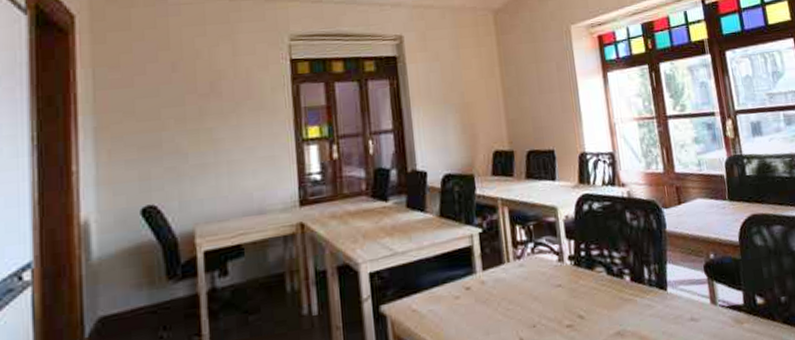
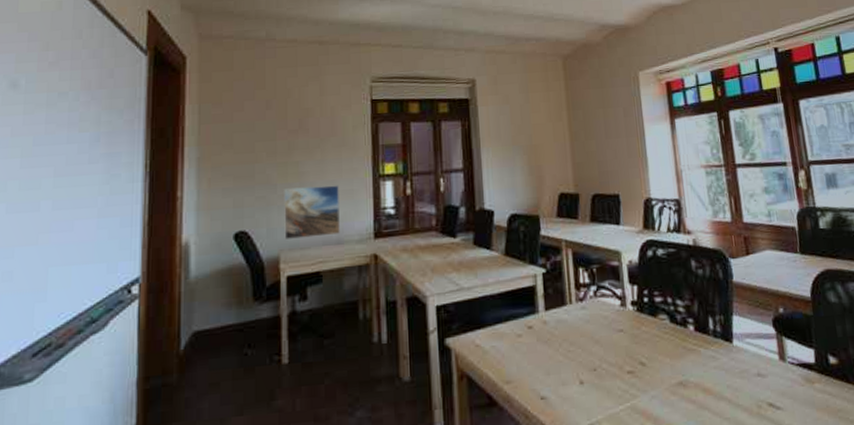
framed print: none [196,151,262,213] -> present [284,185,340,241]

